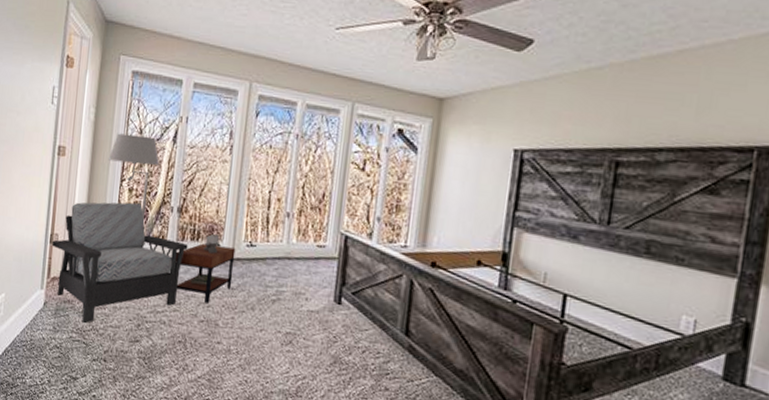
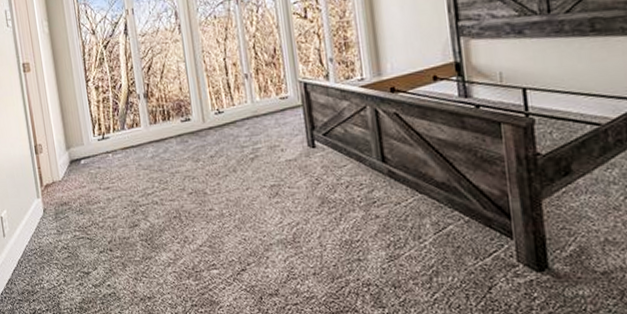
armchair: present [52,202,188,324] -> none [37,98,163,221]
floor lamp: present [108,133,159,223] -> none [69,34,117,115]
side table: present [175,234,236,303] -> none [152,110,211,176]

